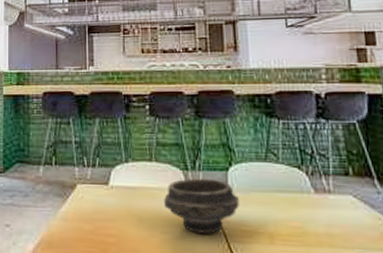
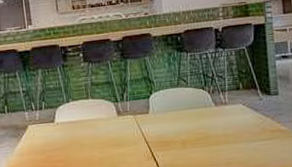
bowl: present [164,178,239,234] -> none [100,105,159,149]

